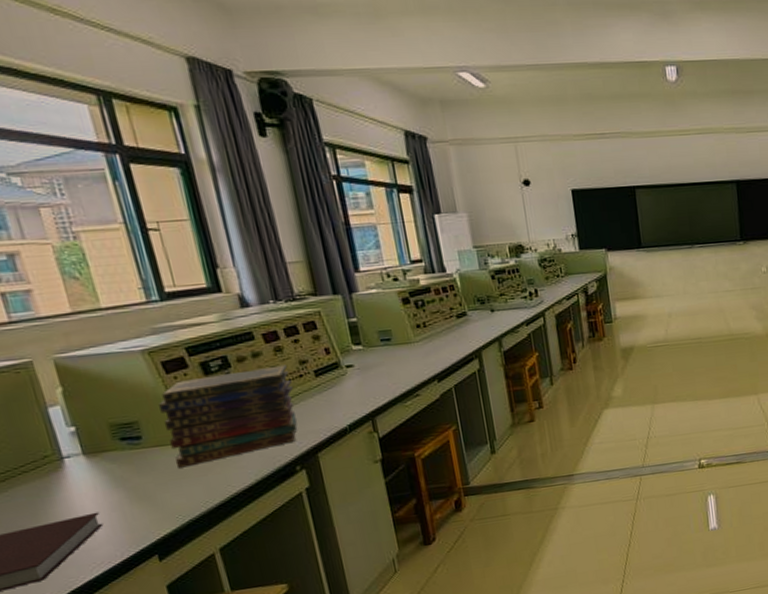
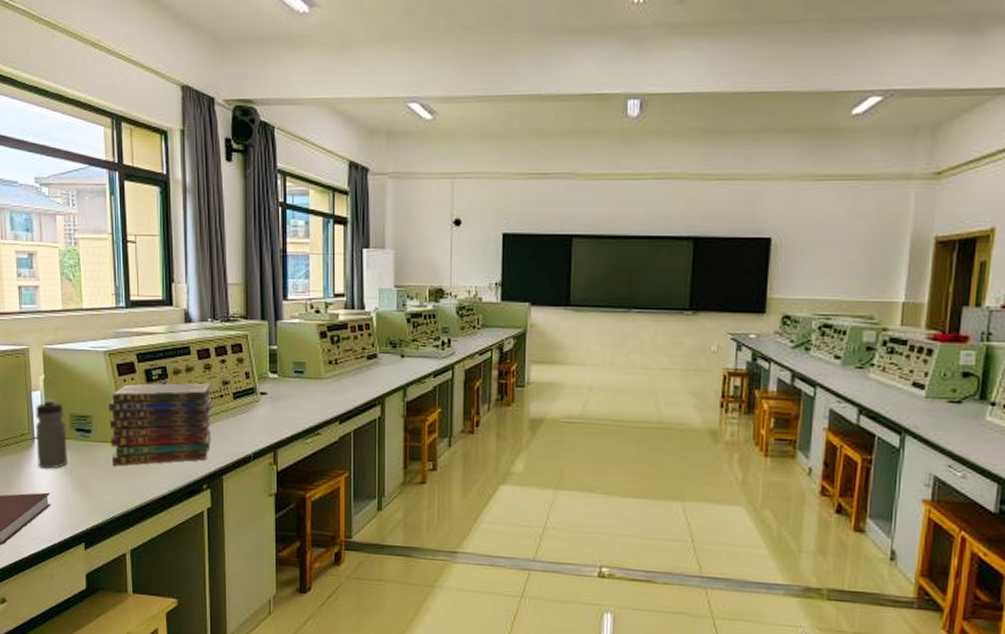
water bottle: none [57,411,116,489] -> present [35,398,68,469]

